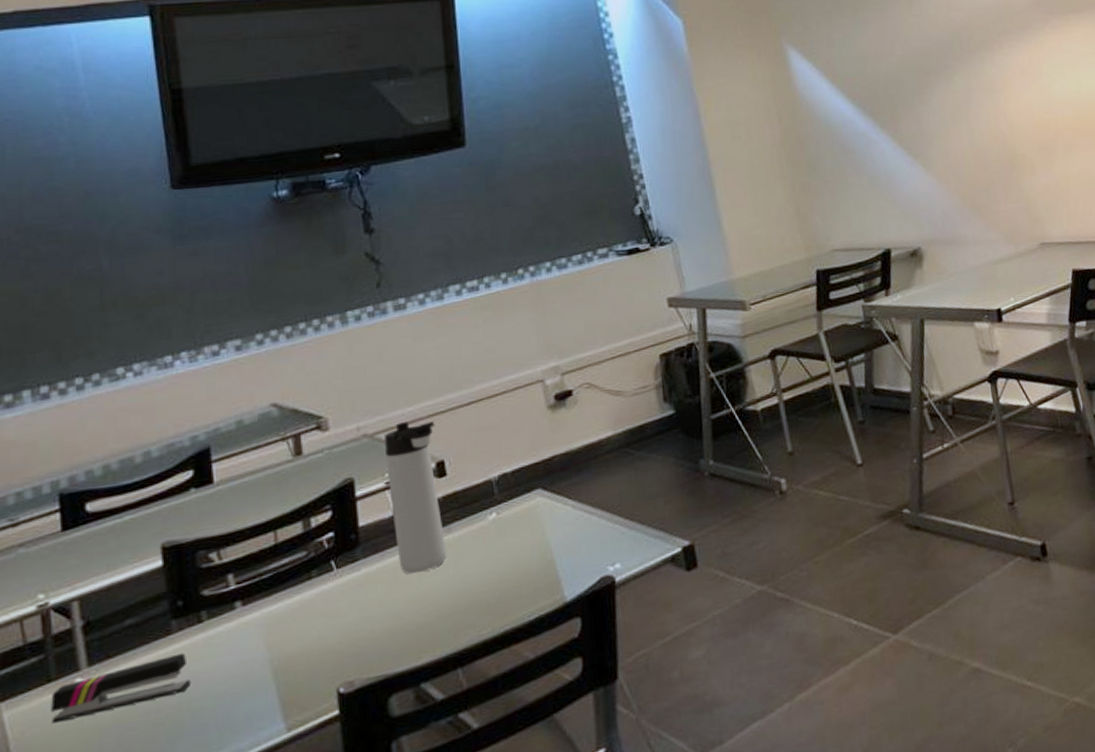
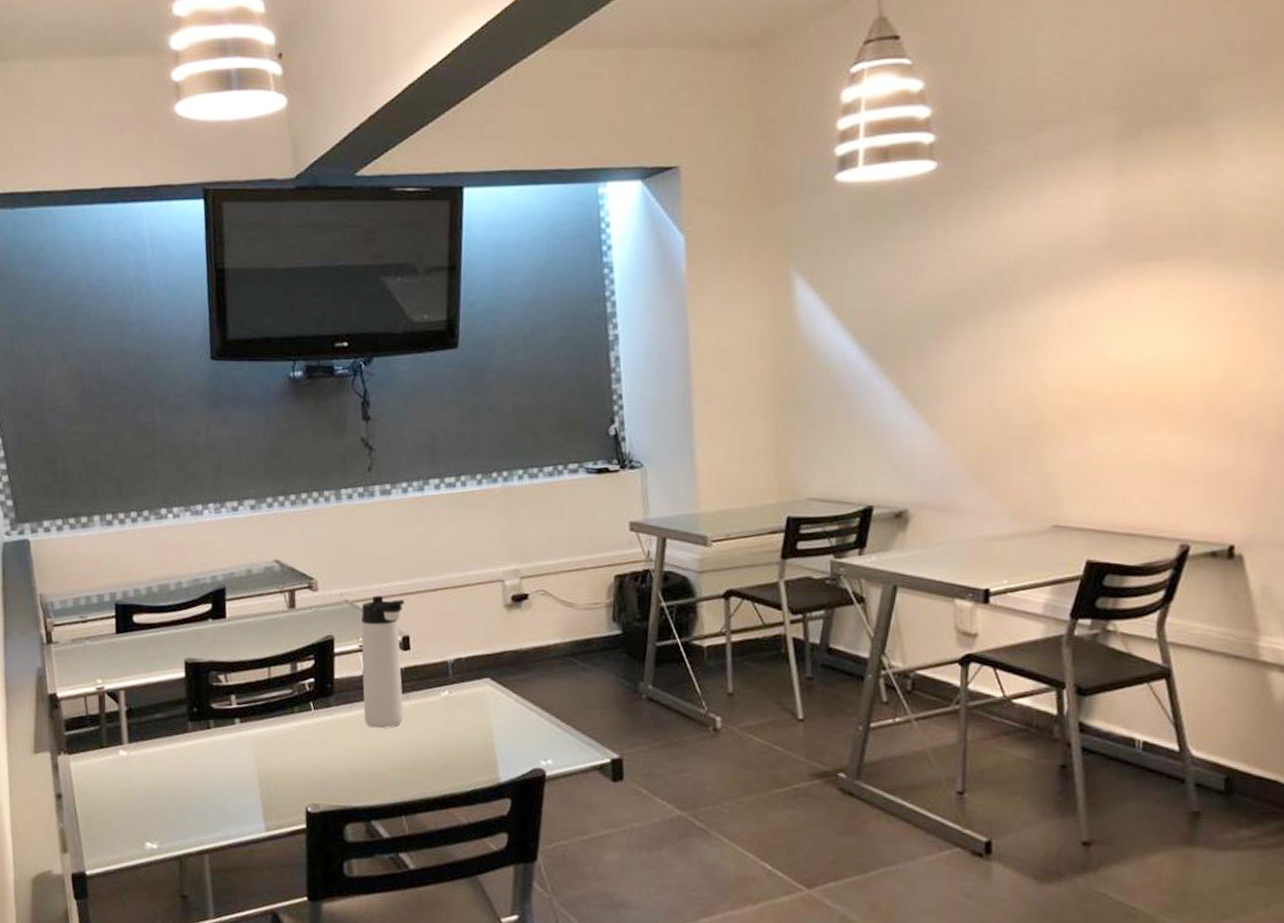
stapler: present [51,652,192,724] -> none [102,749,199,781]

